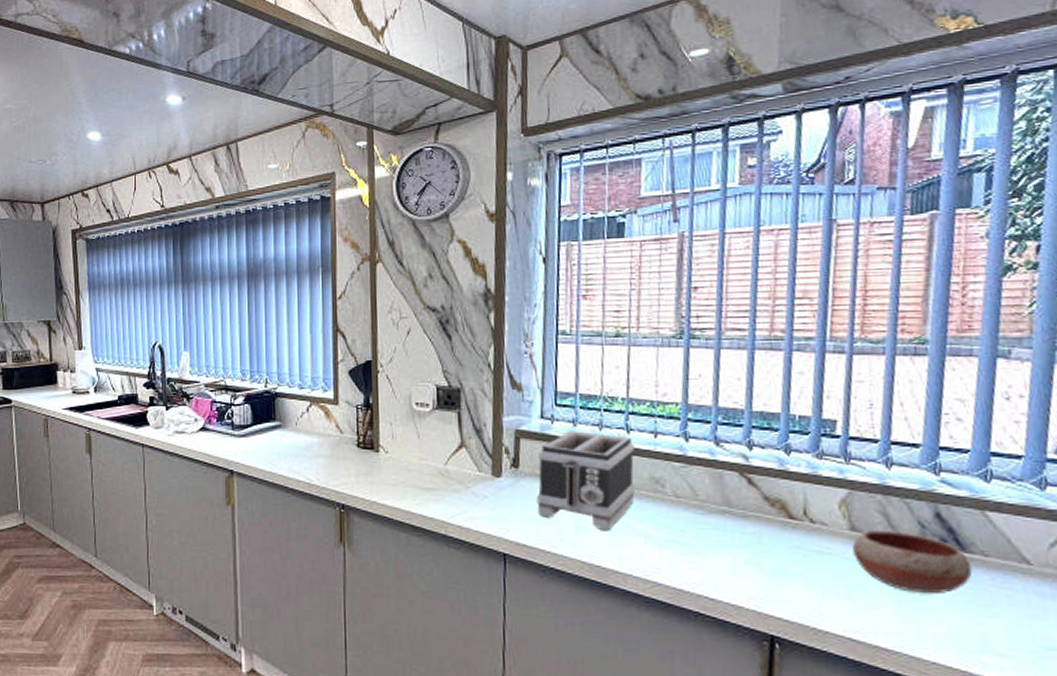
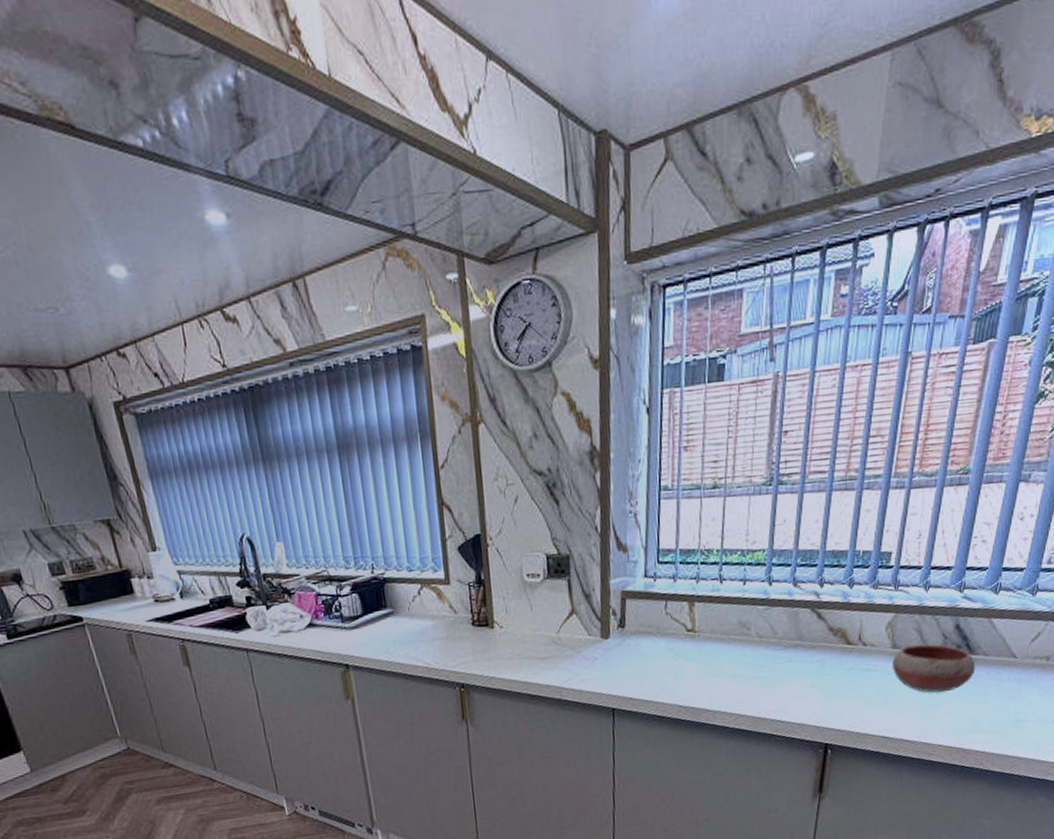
toaster: present [536,431,635,531] -> none [641,585,726,676]

